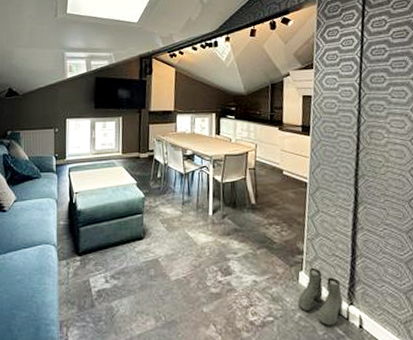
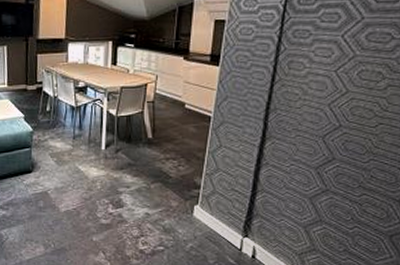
boots: present [298,267,343,326] -> none [190,201,237,256]

